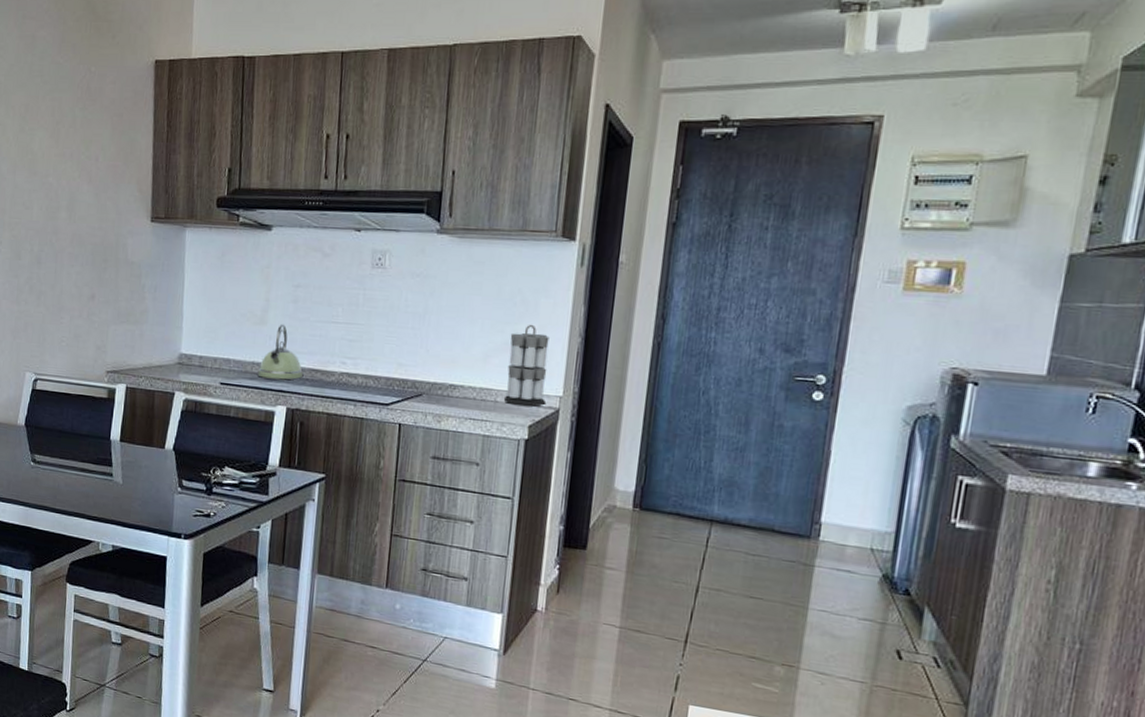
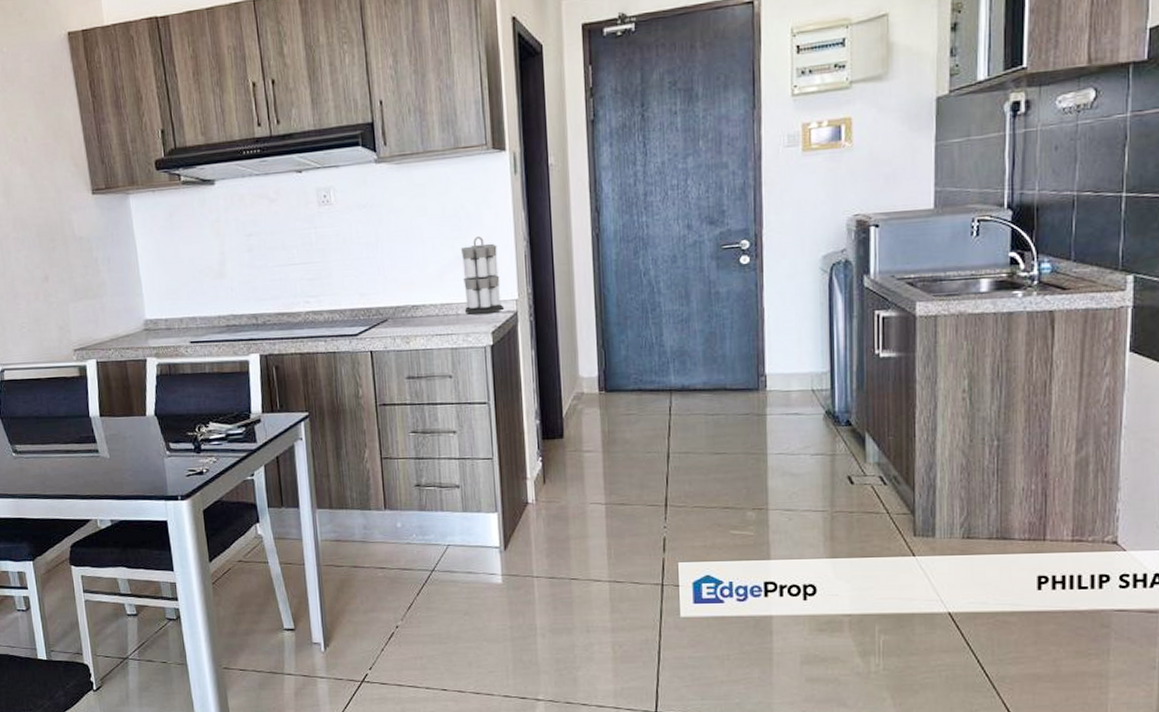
kettle: present [257,323,304,381] -> none [225,274,271,331]

